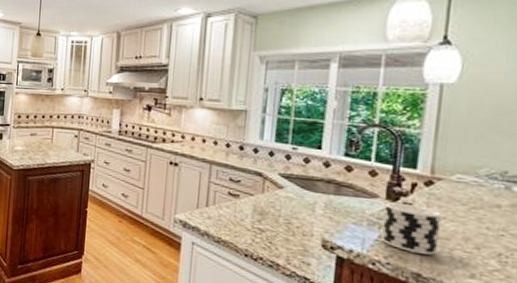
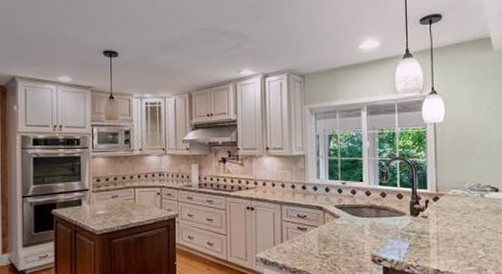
cup: present [381,202,441,255] -> none [410,217,447,254]

